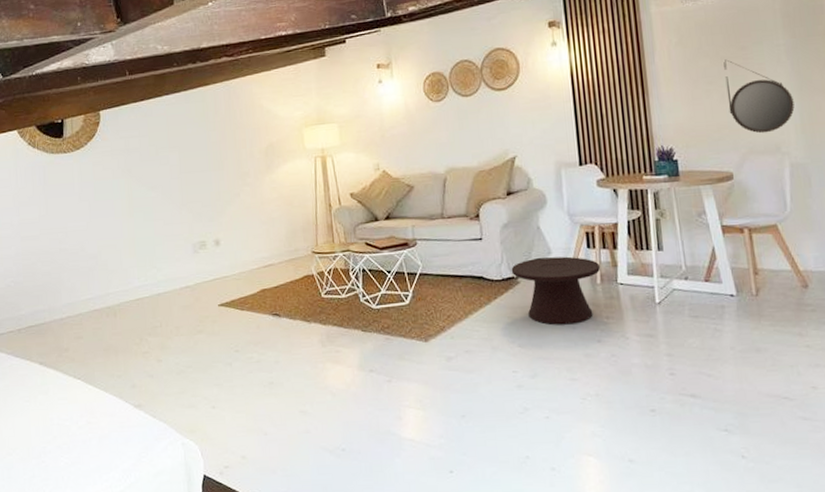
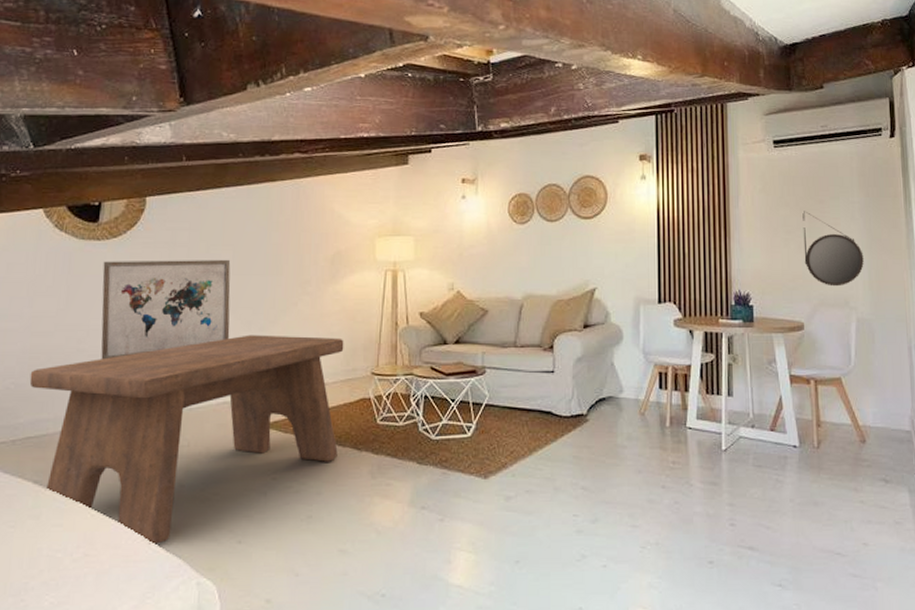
bench: none [25,222,290,412] -> present [29,335,344,545]
wall art: none [71,159,185,257] -> present [101,259,231,360]
side table: present [511,256,601,325] -> none [581,396,671,468]

